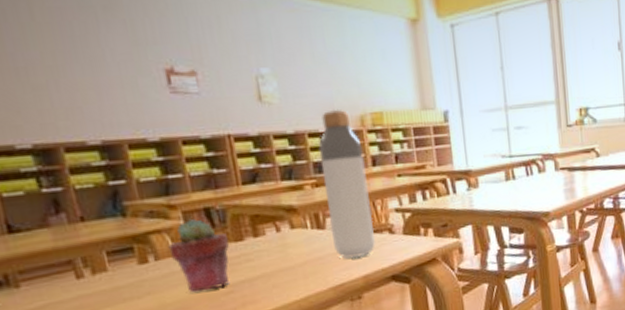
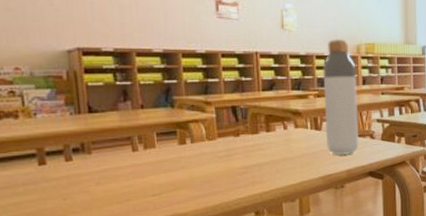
potted succulent: present [168,219,230,292] -> none [202,114,248,170]

